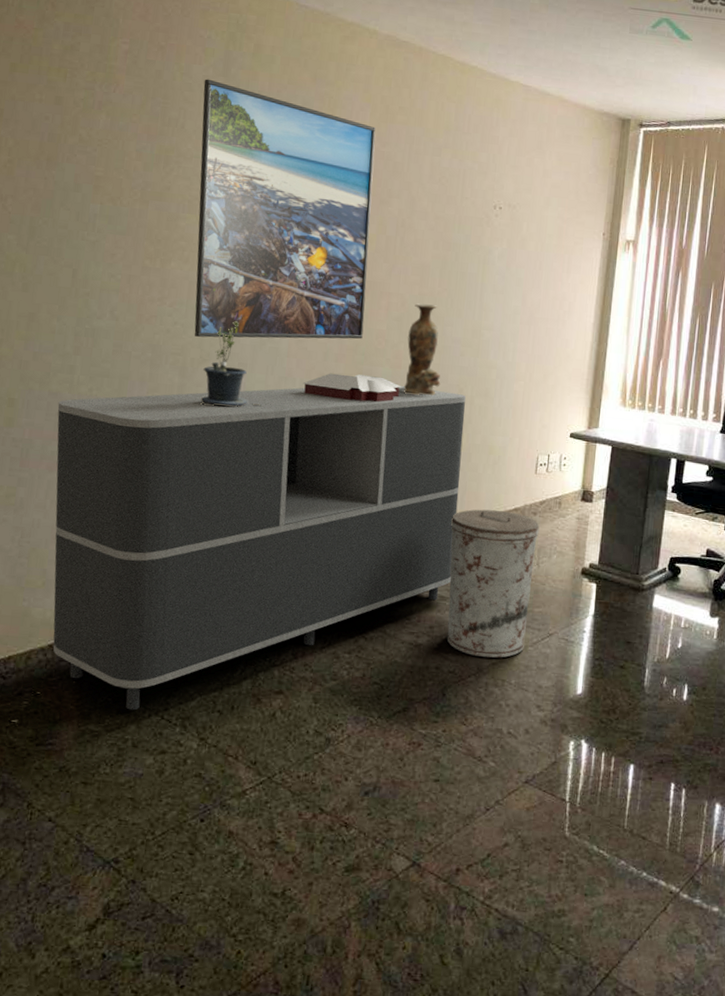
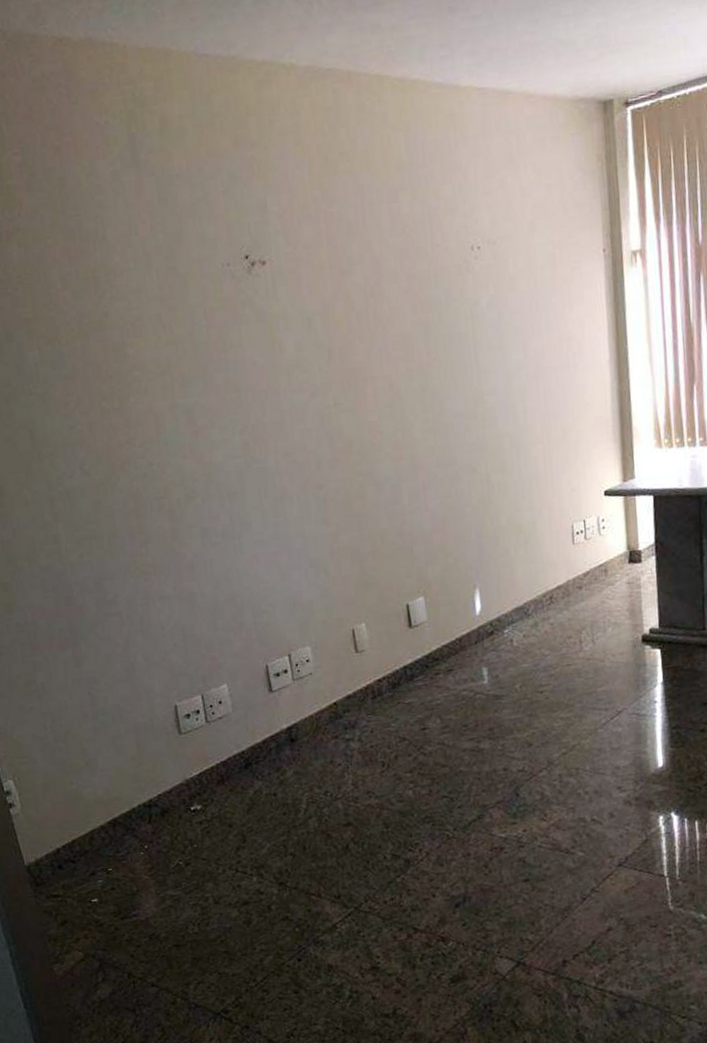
sideboard: present [53,386,466,711] -> none [51,474,502,870]
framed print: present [194,79,376,340] -> none [113,173,354,474]
potted plant: present [201,321,261,407] -> none [192,447,262,547]
books: present [302,373,402,403] -> none [300,474,409,511]
vase with dog figurine: present [403,303,441,395] -> none [403,379,450,487]
trash can: present [446,509,540,659] -> none [490,591,593,750]

